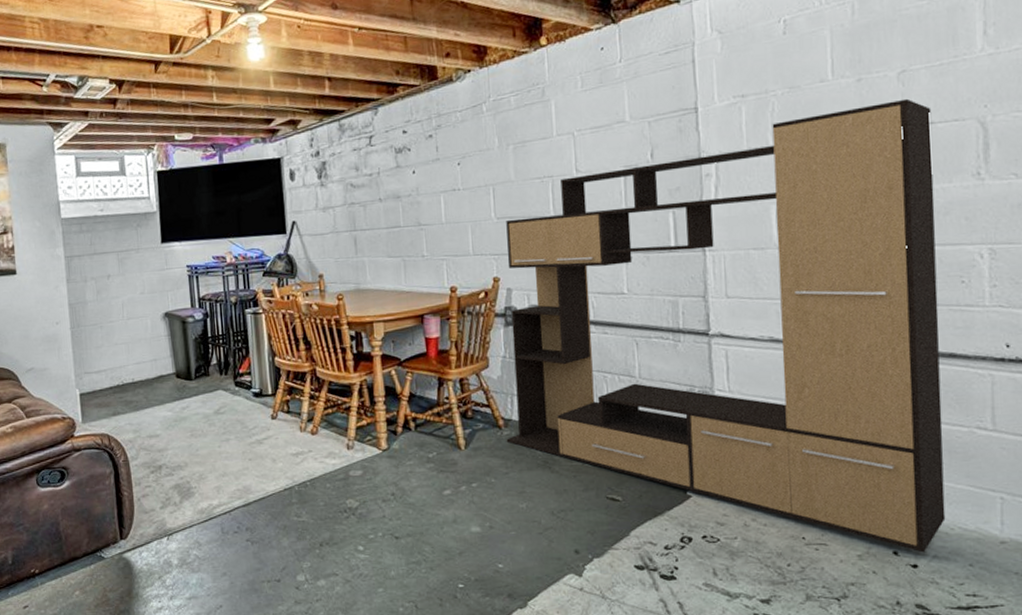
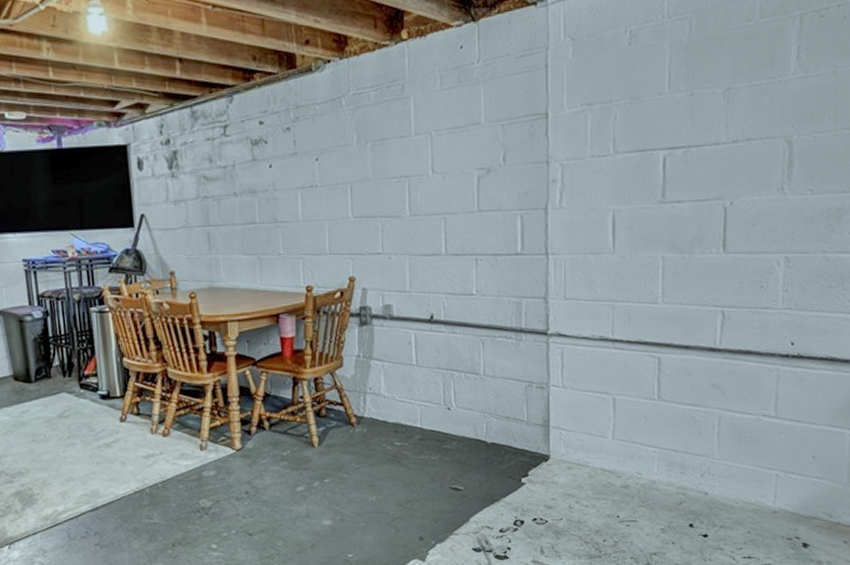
media console: present [506,98,946,553] -> none [358,115,749,524]

